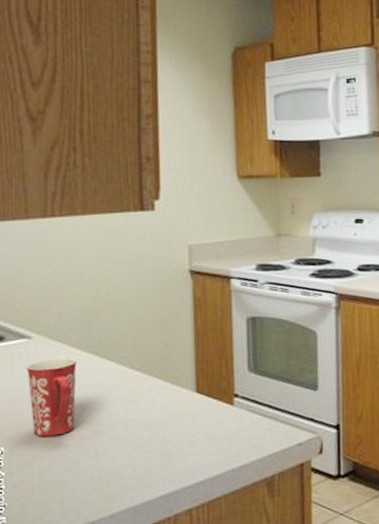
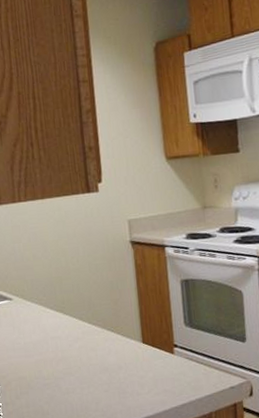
mug: present [26,357,77,437] -> none [10,315,50,377]

